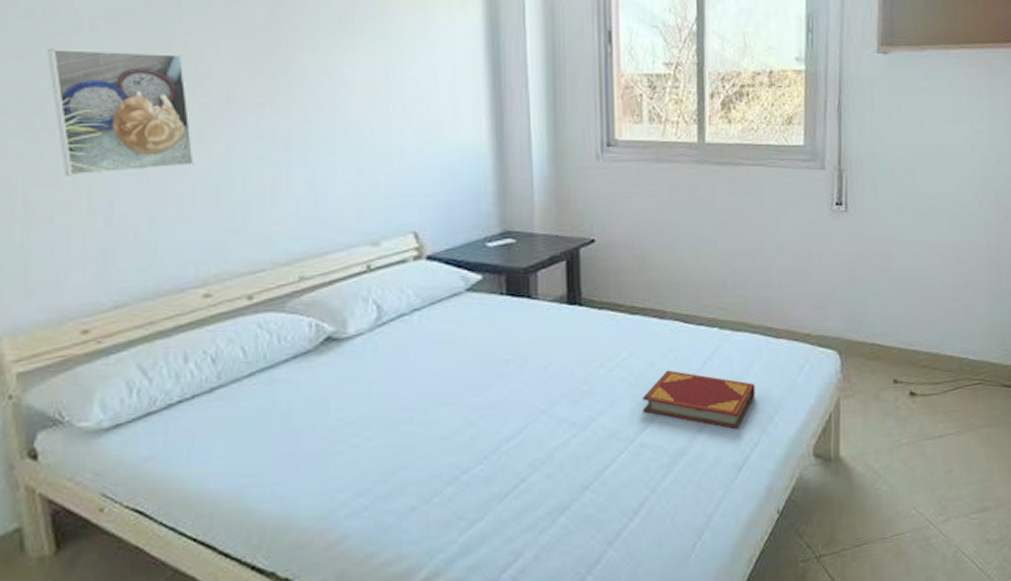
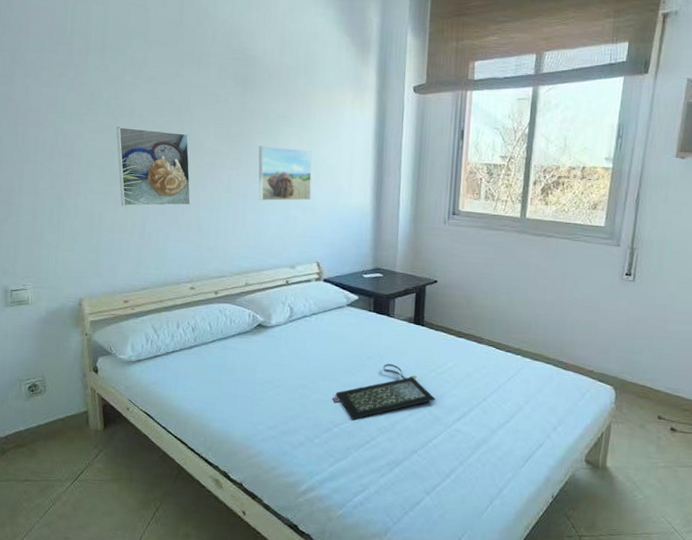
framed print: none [305,66,396,150] -> present [258,145,312,201]
clutch bag: none [456,366,608,458] -> present [333,364,436,420]
hardback book: present [643,370,756,430] -> none [460,380,545,432]

